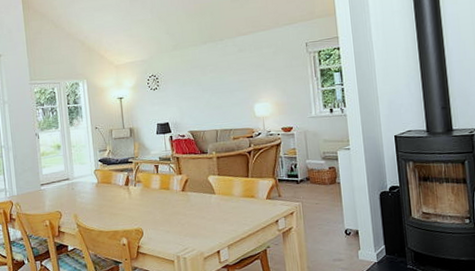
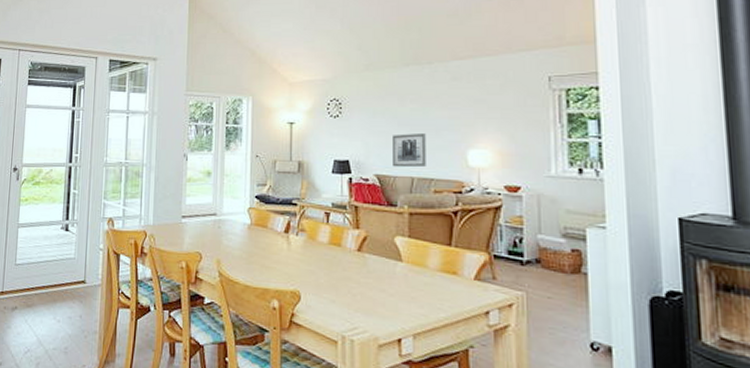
wall art: none [199,95,226,124] -> present [393,134,426,168]

